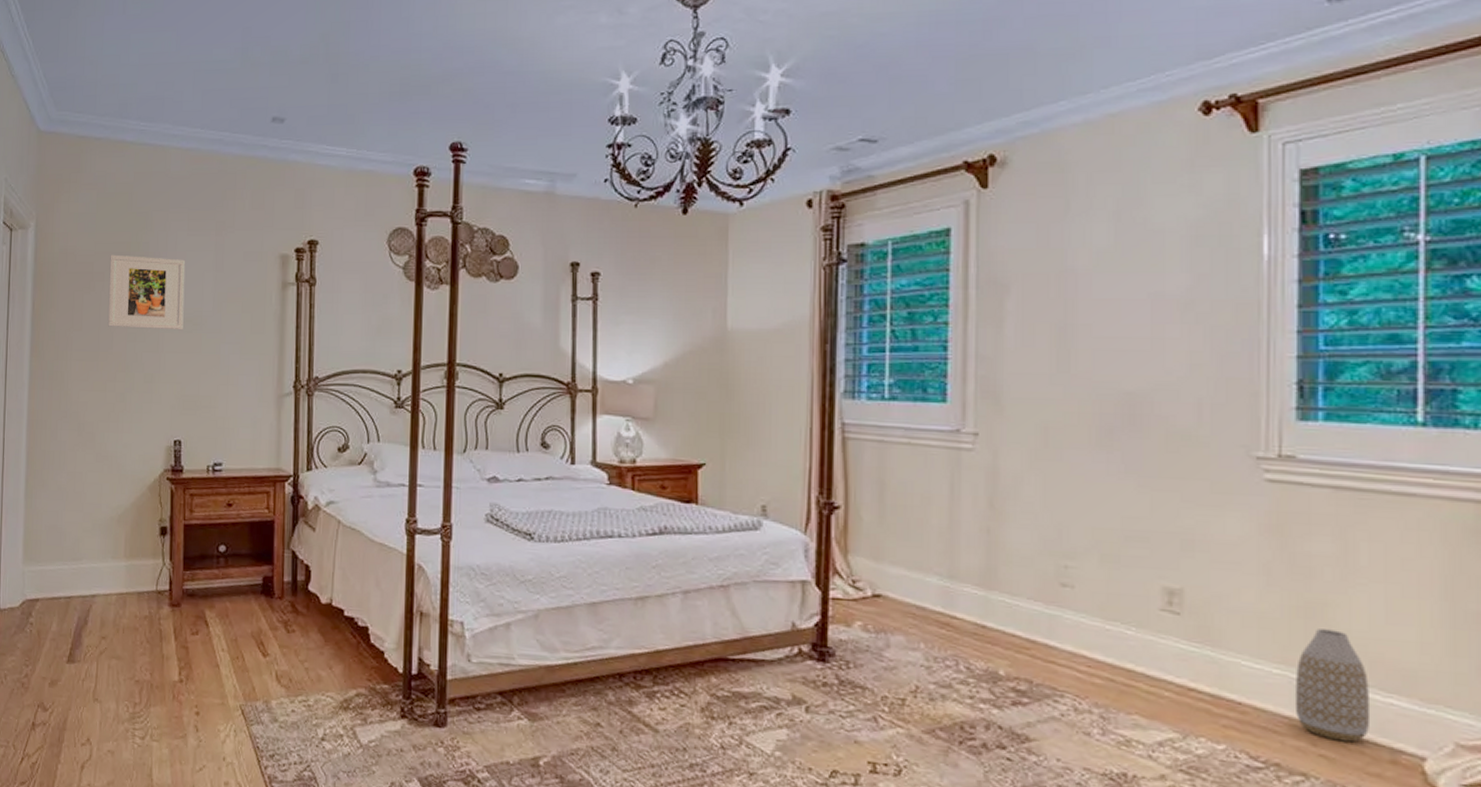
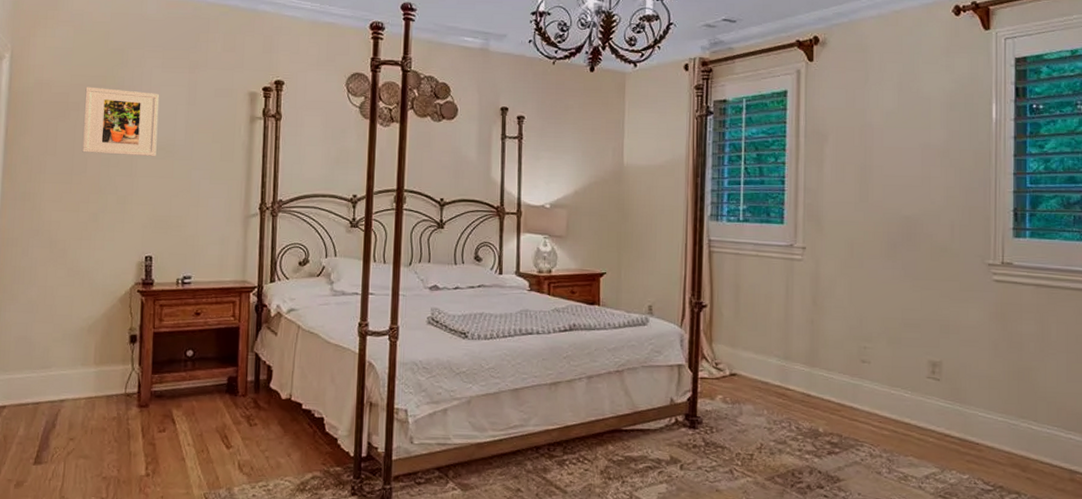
vase: present [1294,629,1371,743] -> none [1012,387,1058,468]

